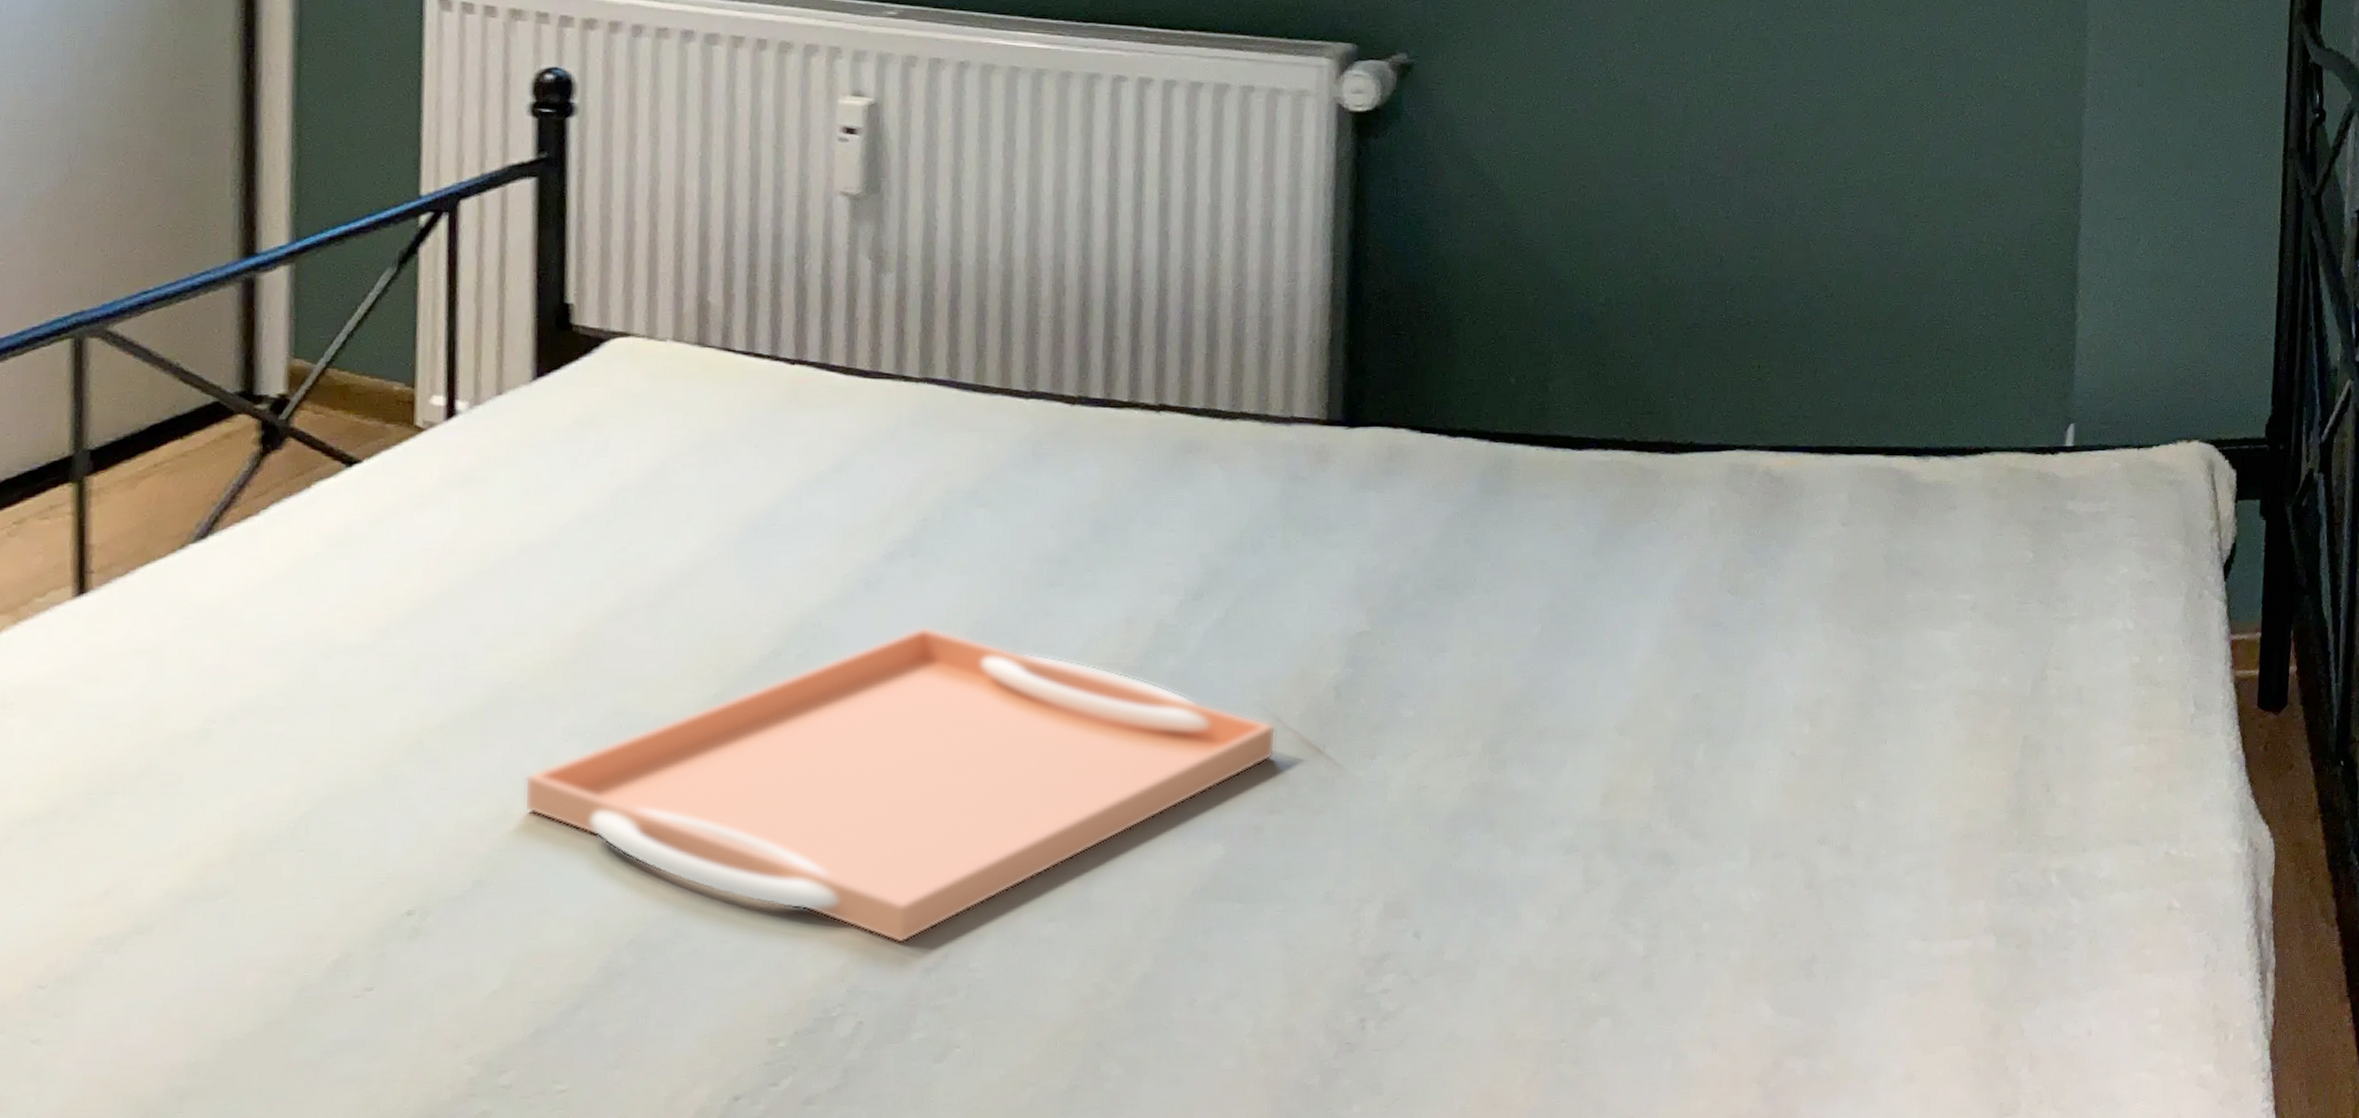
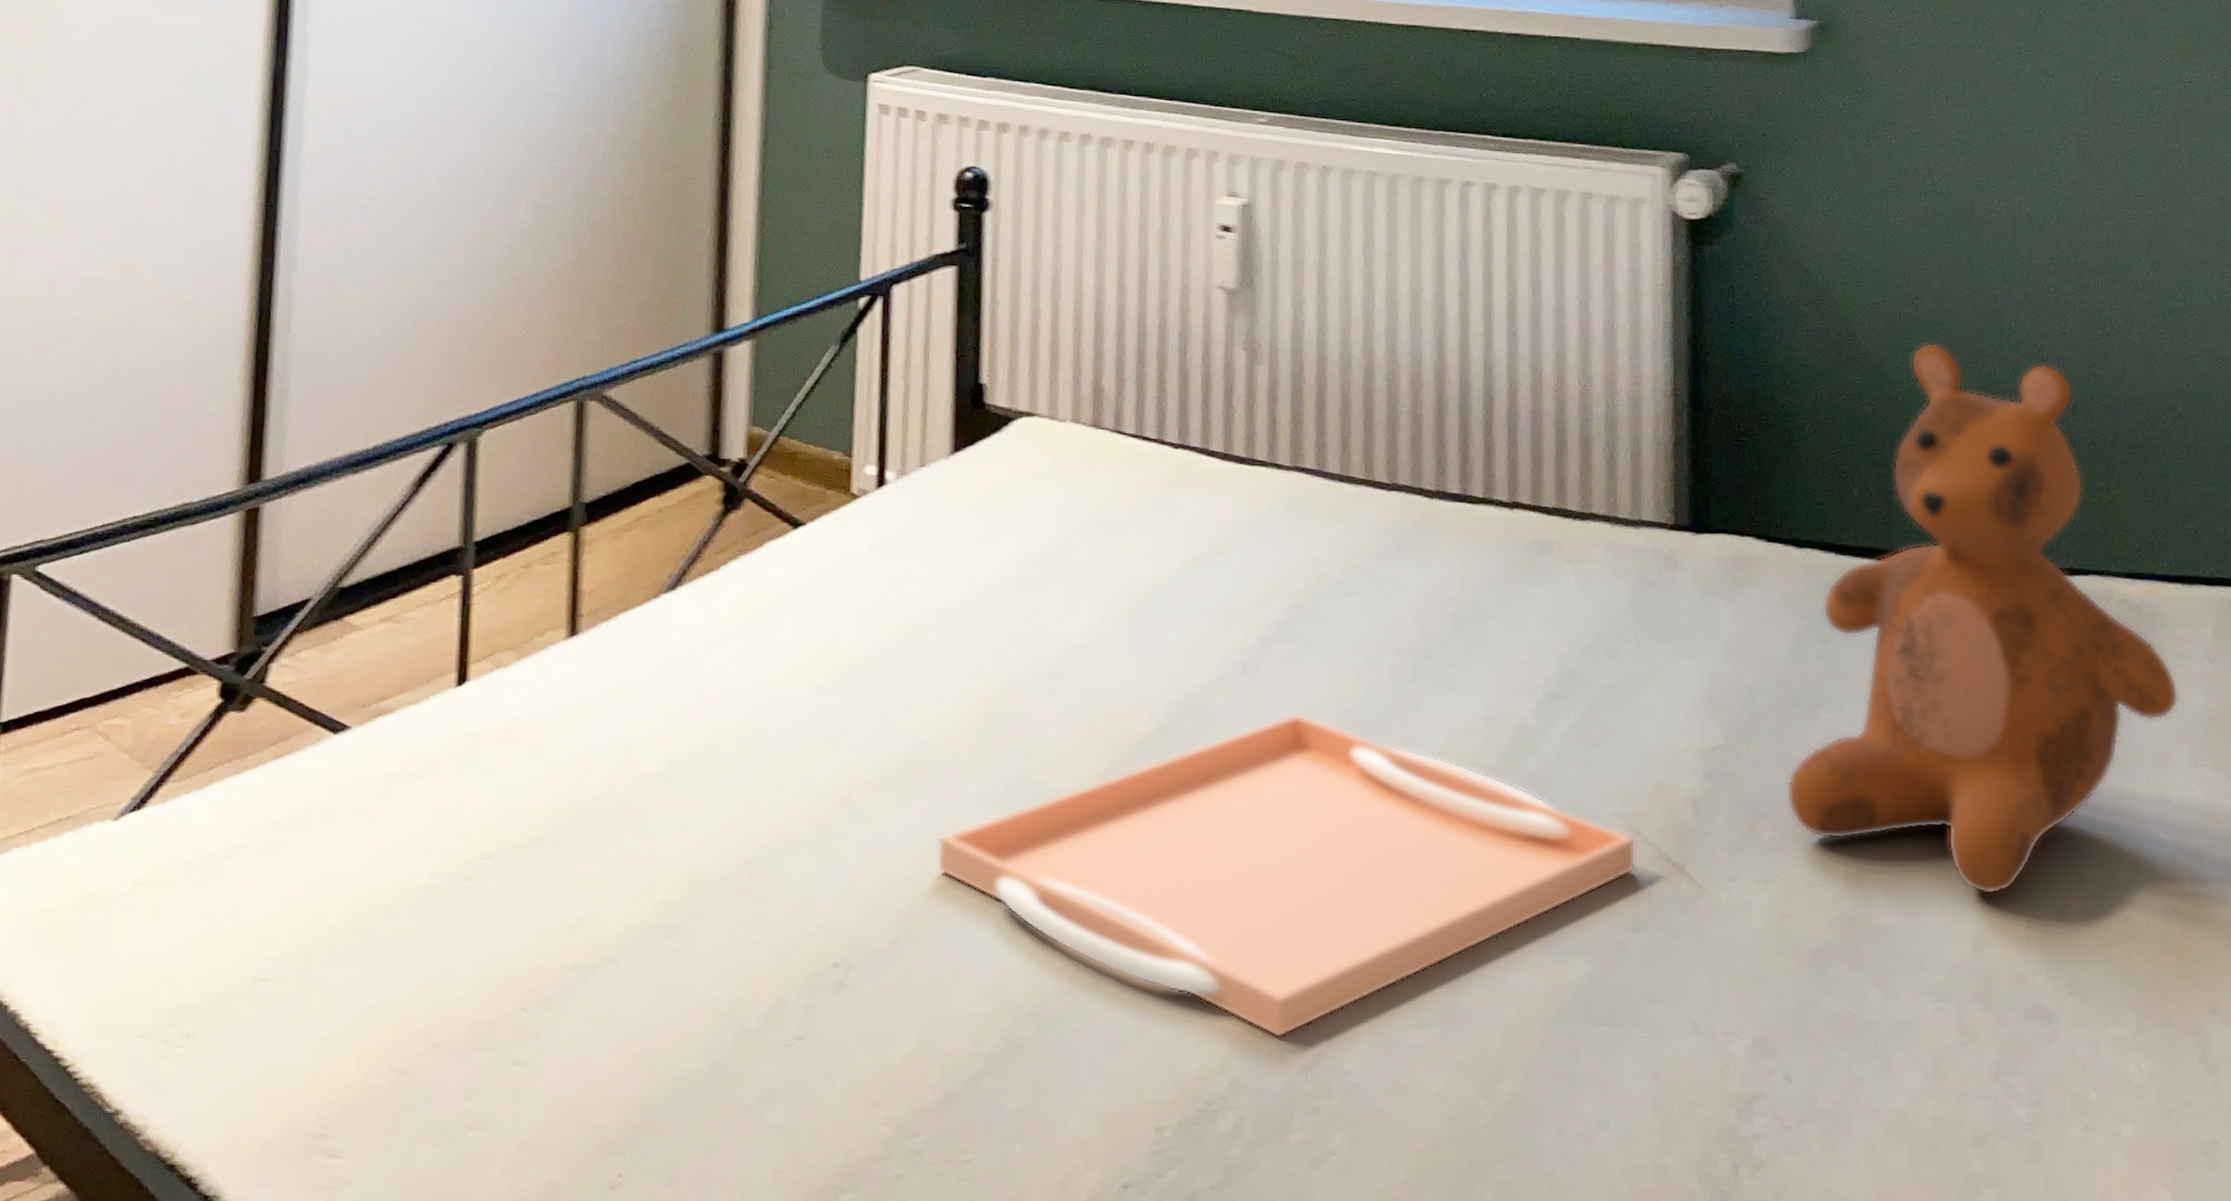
teddy bear: none [1428,230,1813,754] -> present [1786,342,2180,895]

